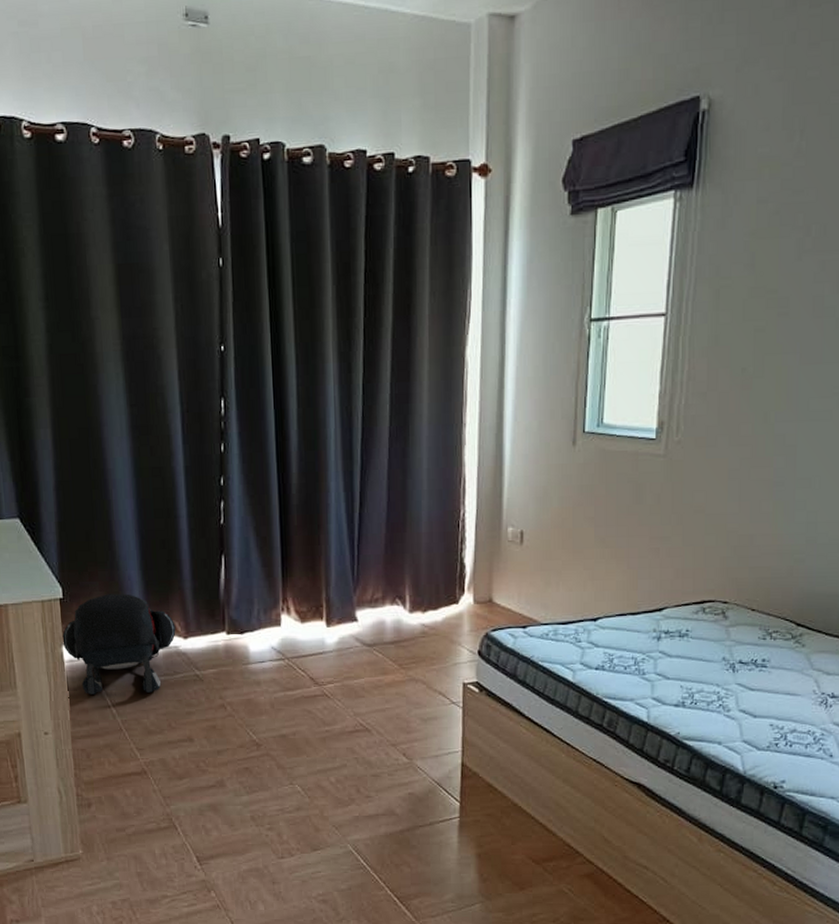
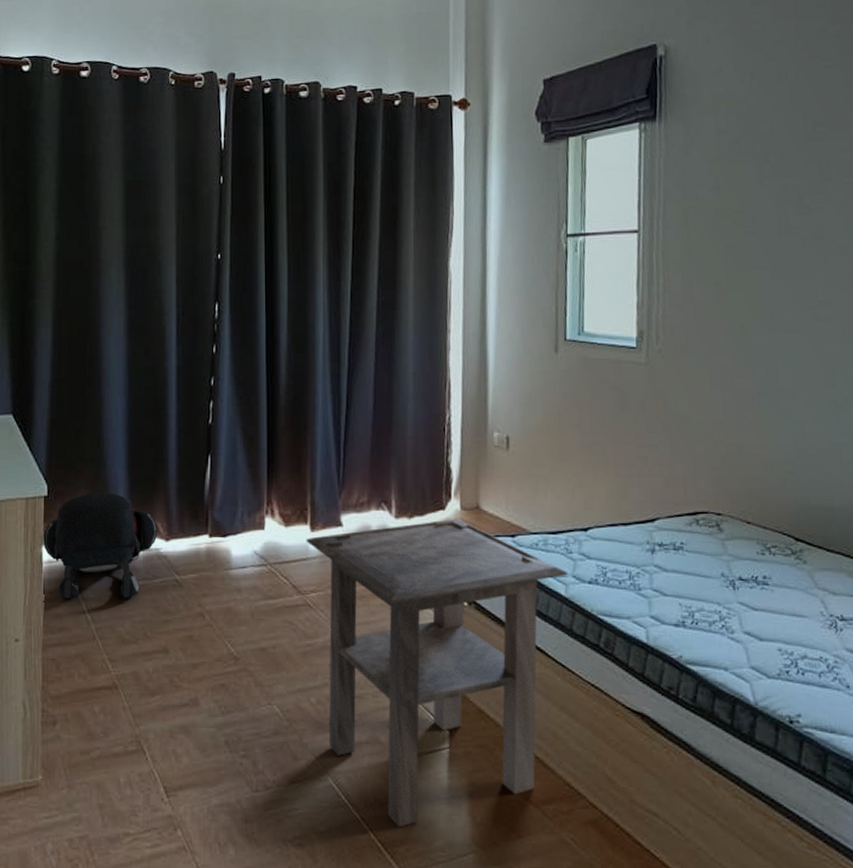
side table: none [322,612,575,884] -> present [306,519,567,828]

